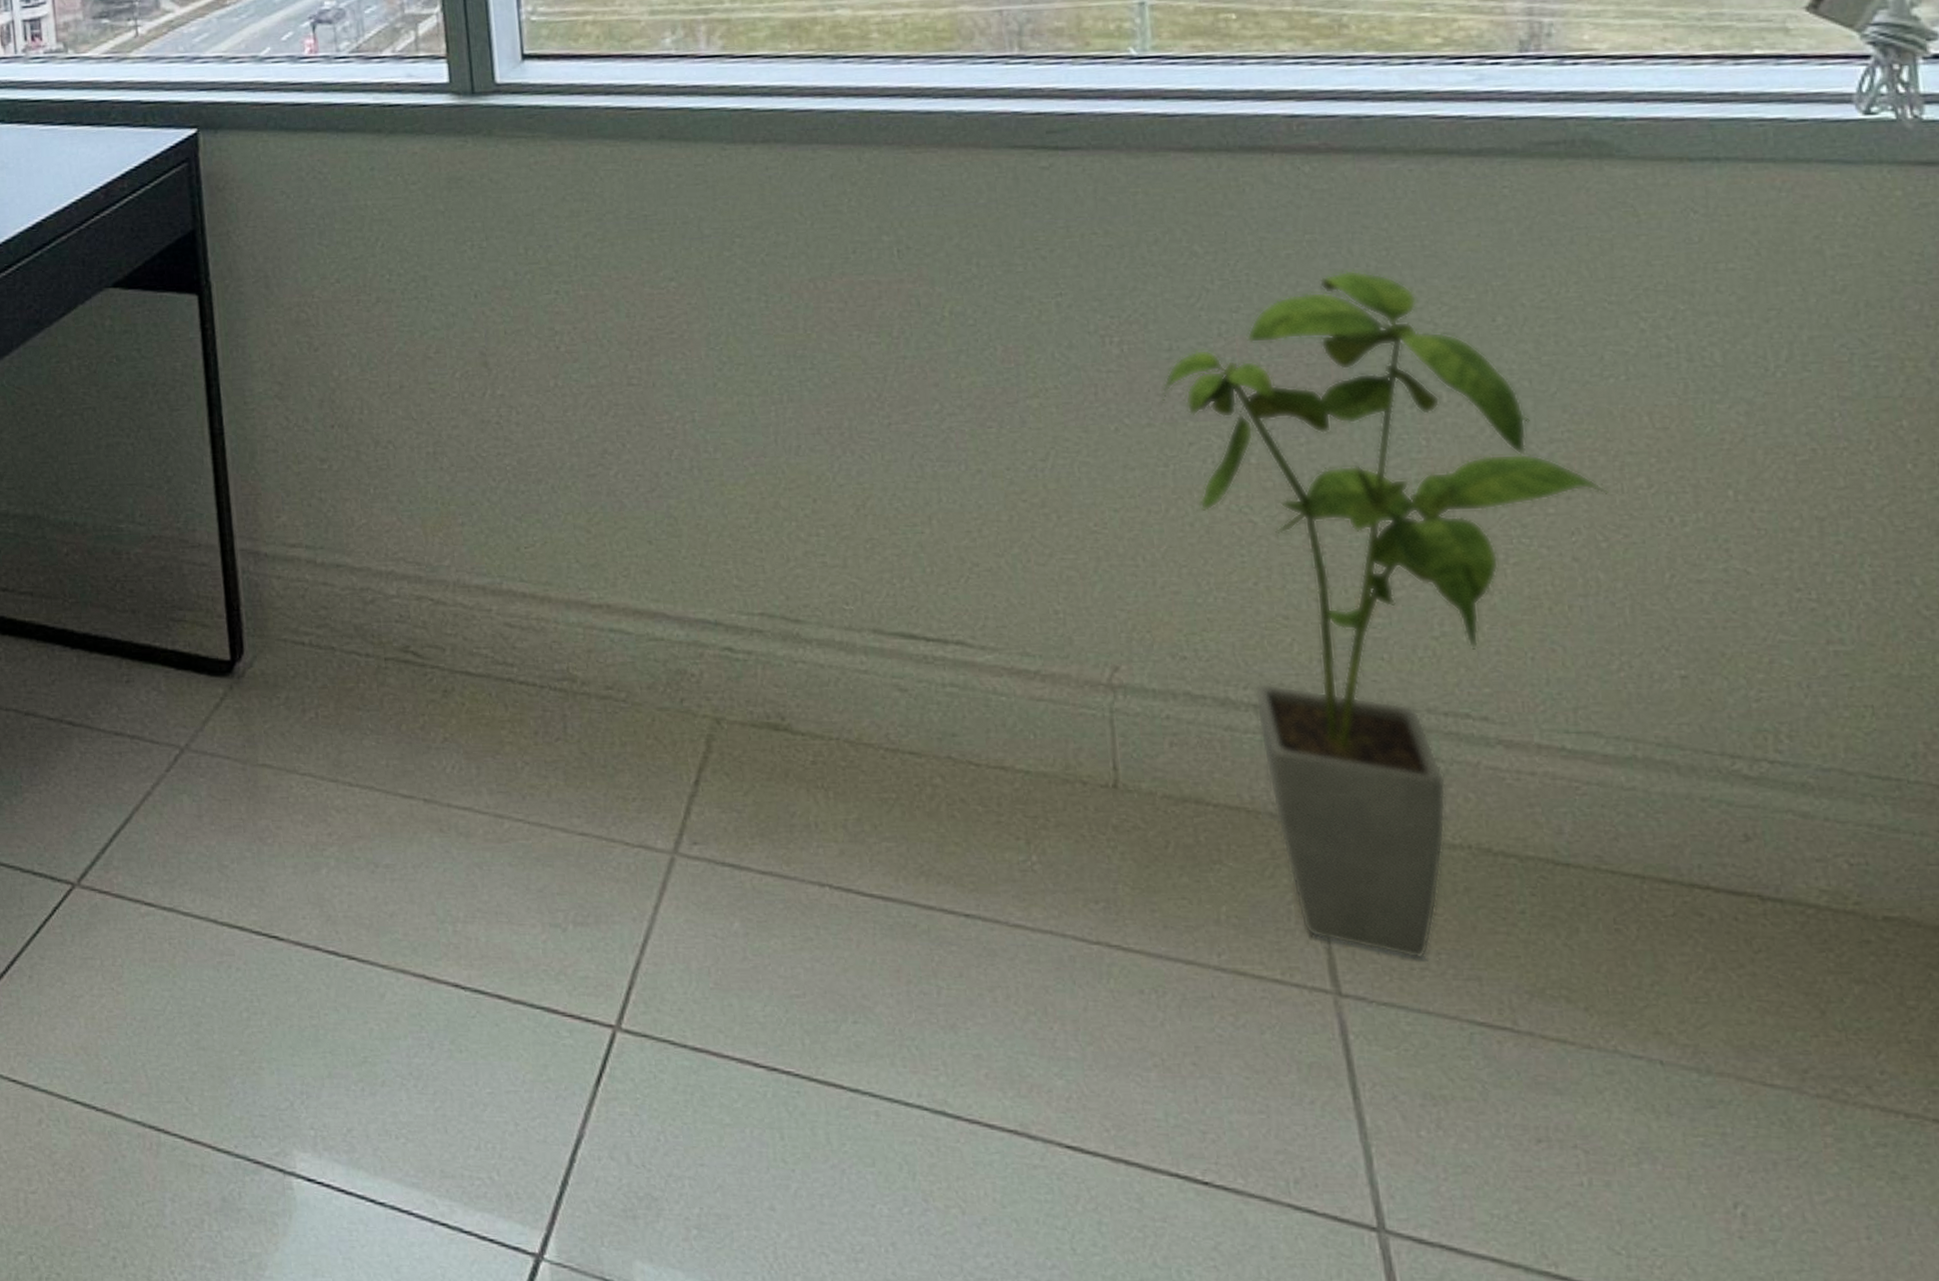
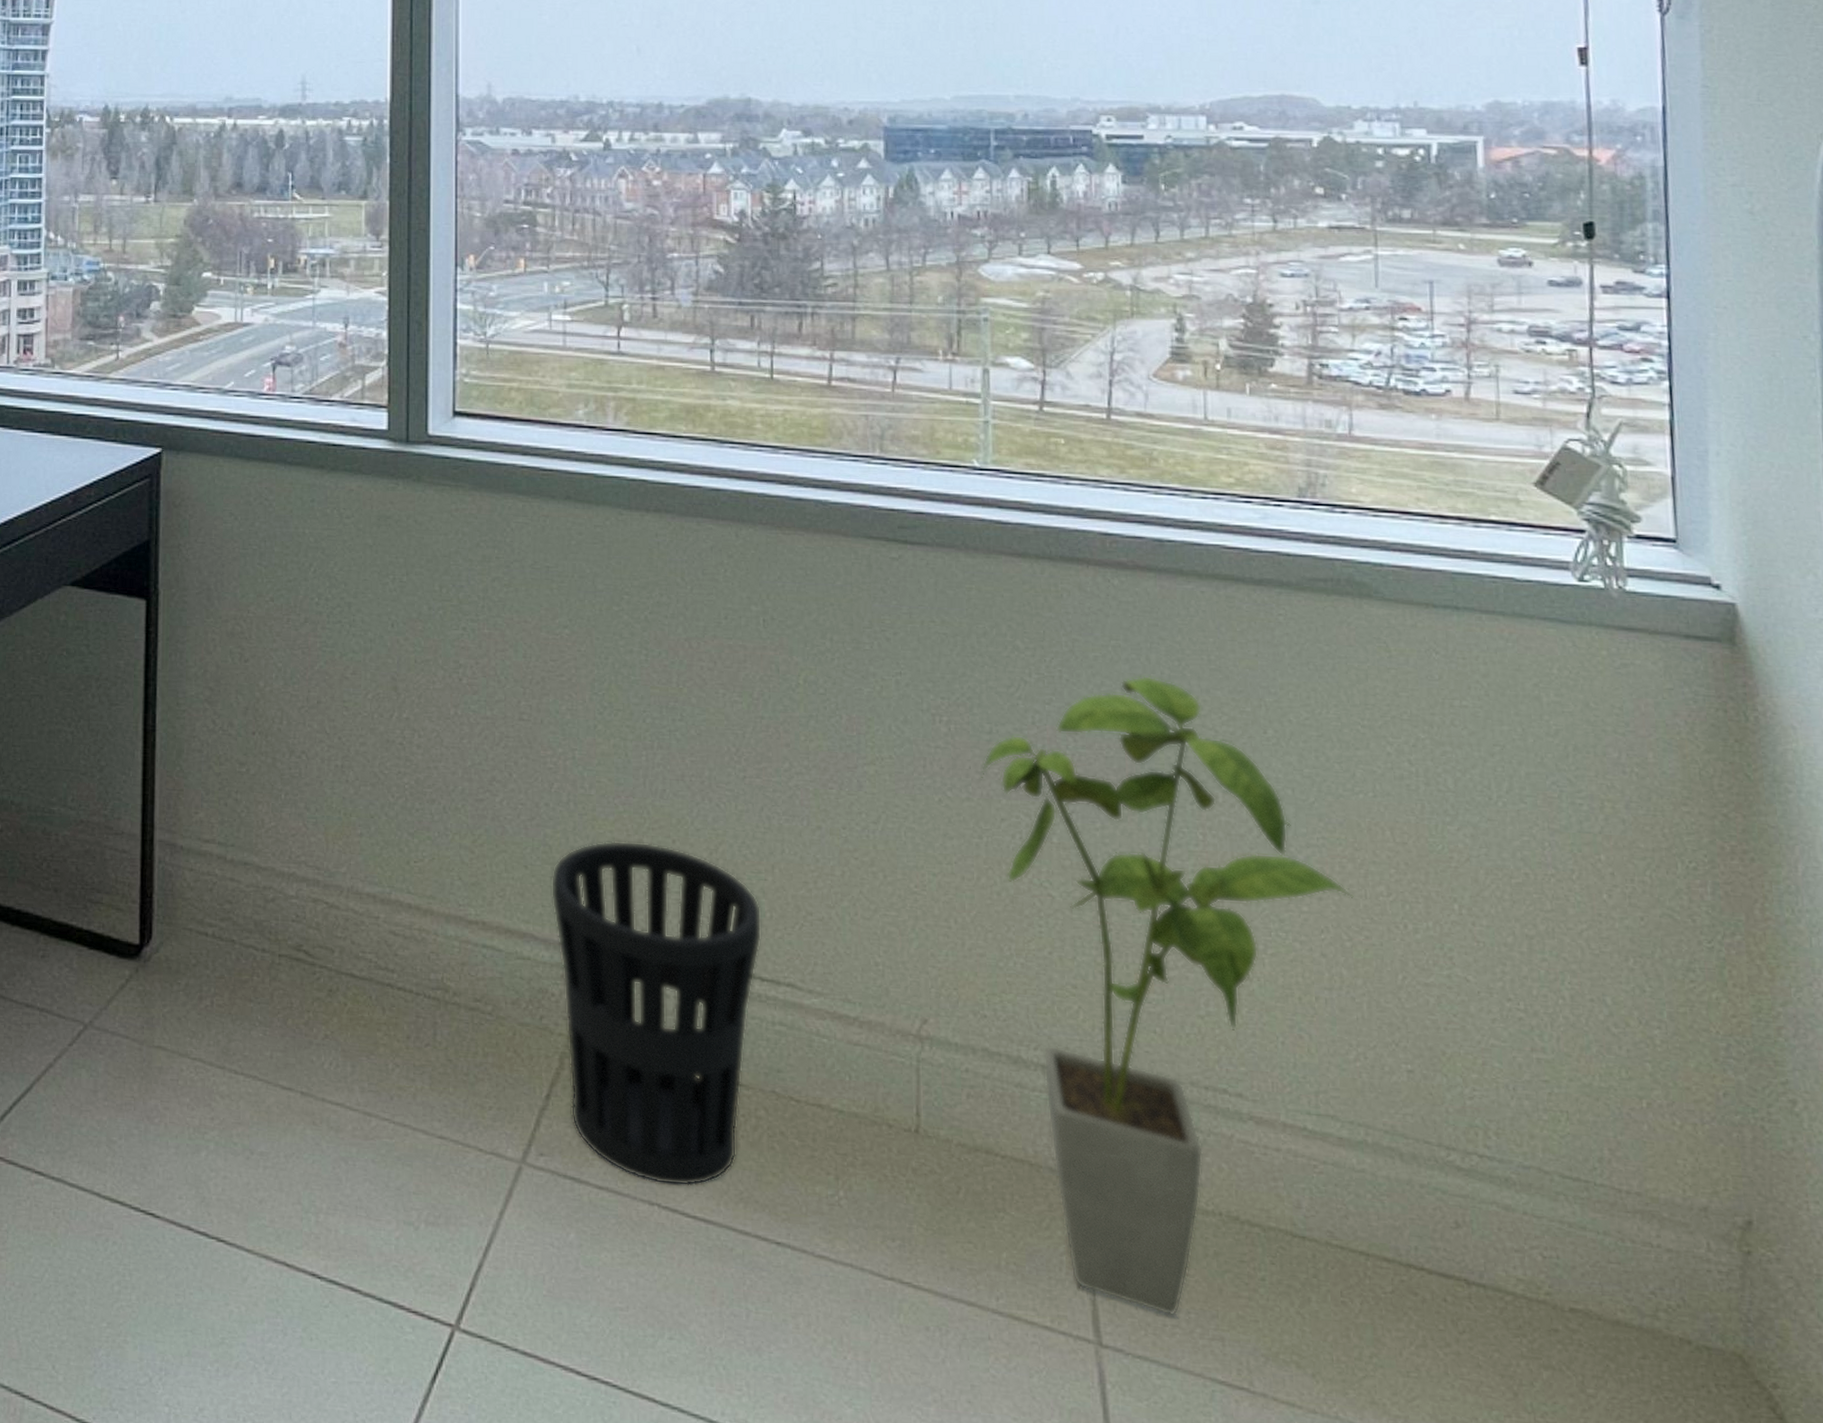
wastebasket: none [679,504,924,864] -> present [551,840,762,1187]

